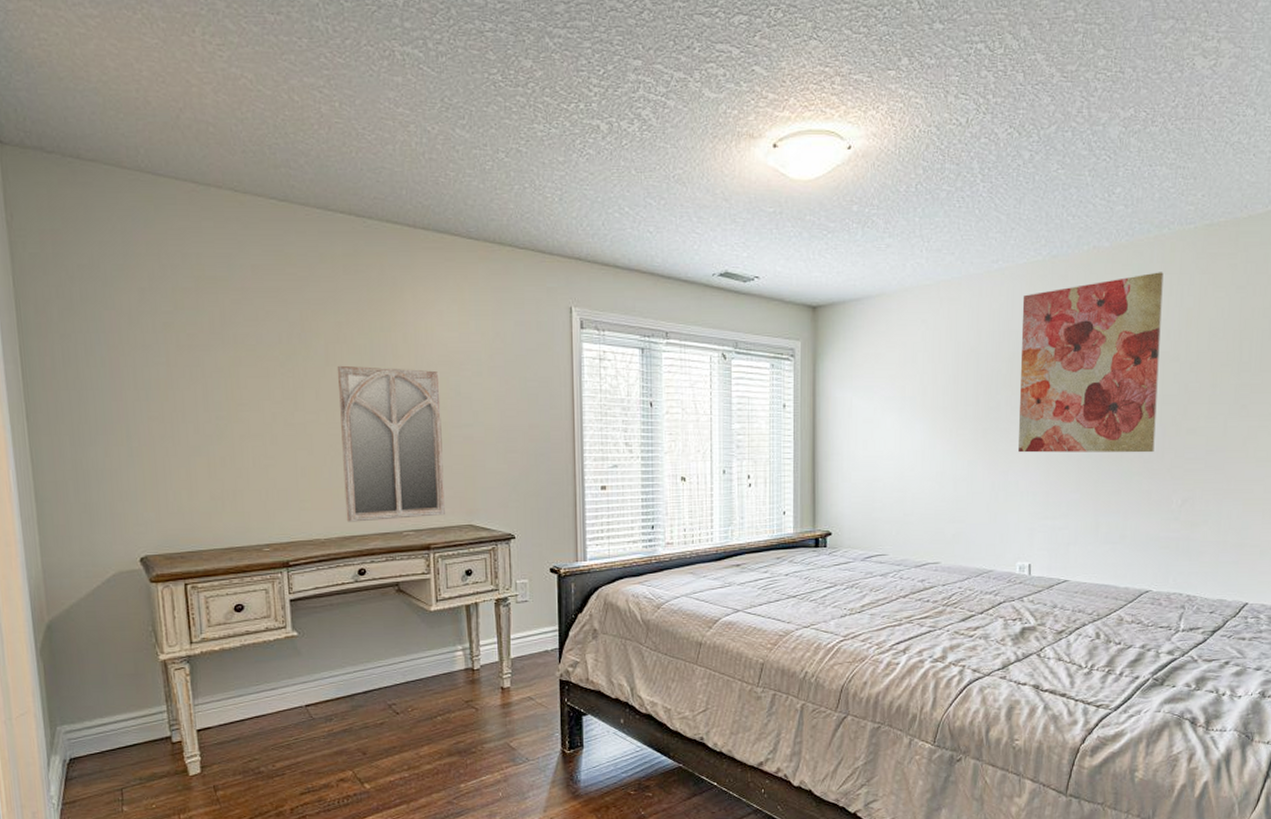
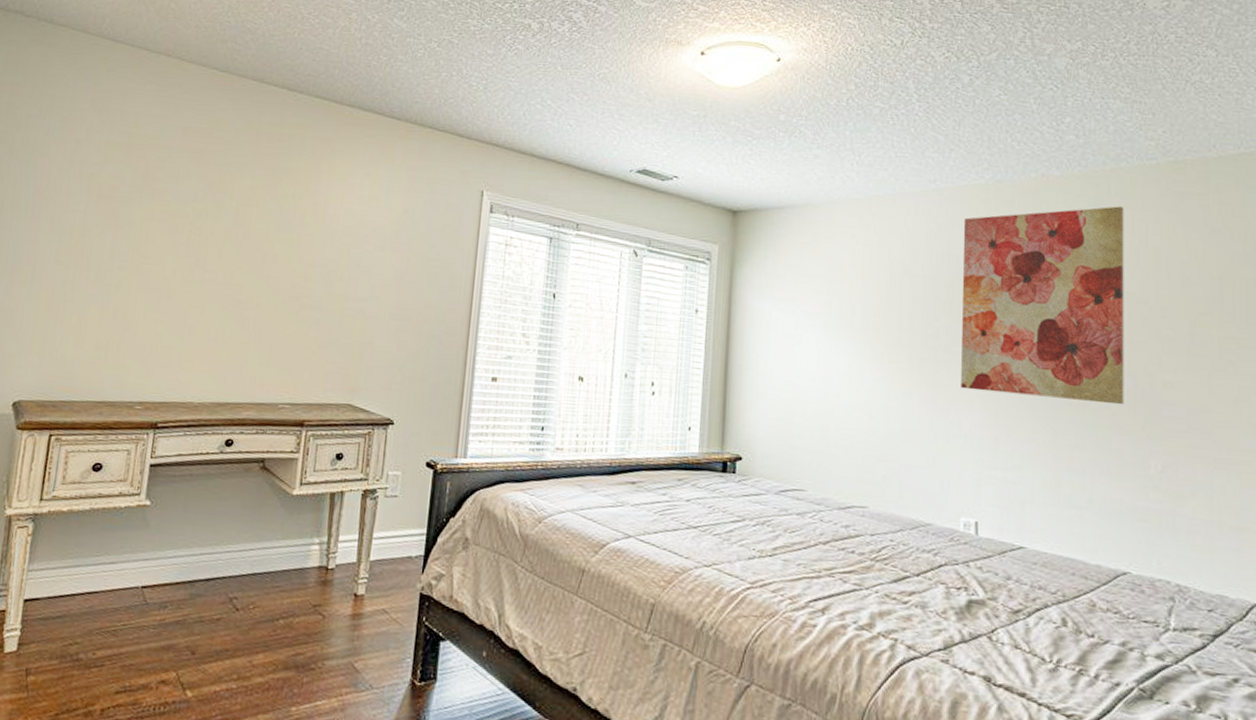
home mirror: present [337,365,445,522] -> none [224,227,342,391]

